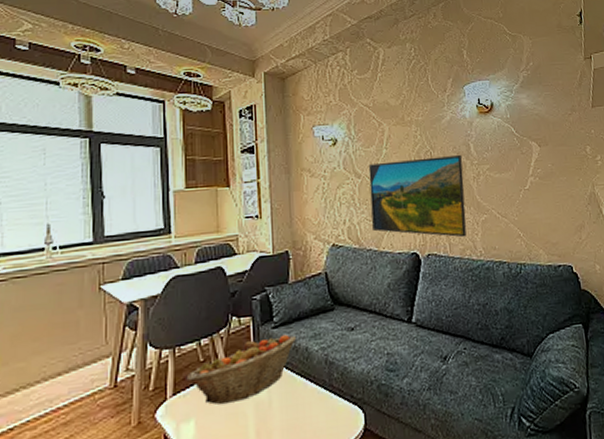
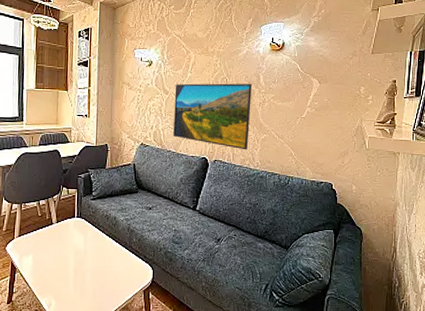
fruit basket: present [186,334,296,405] -> none [28,205,107,248]

